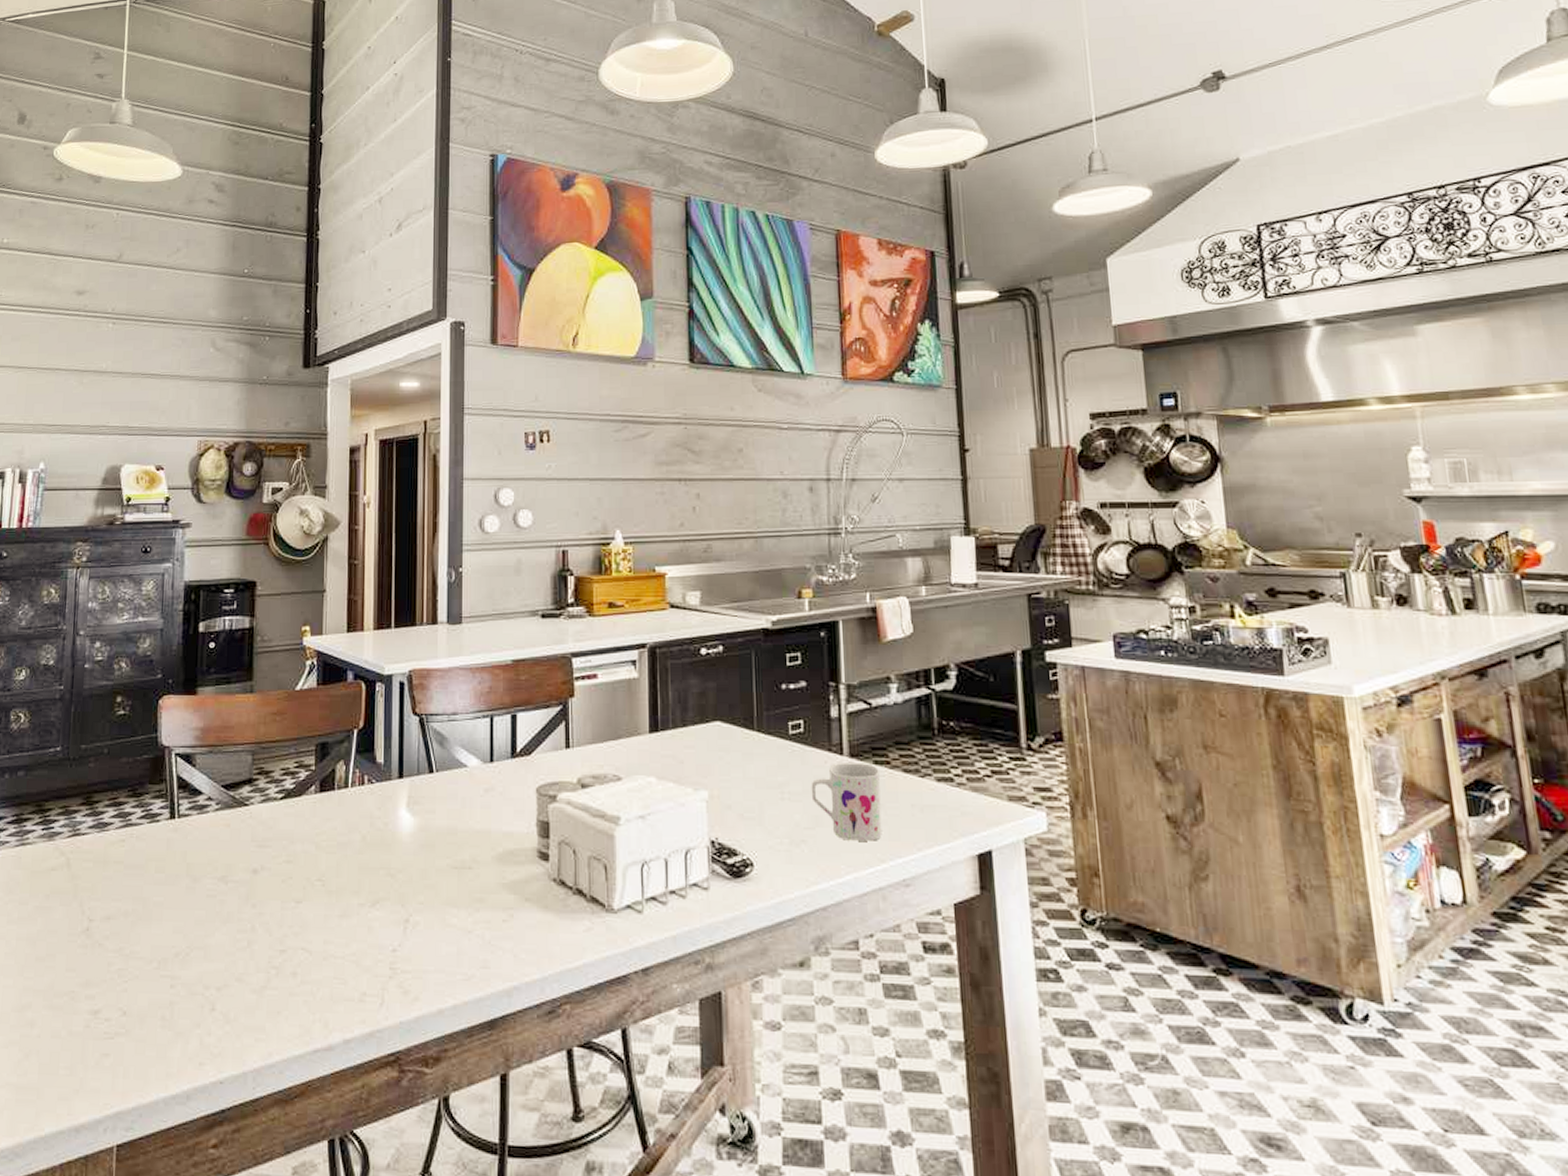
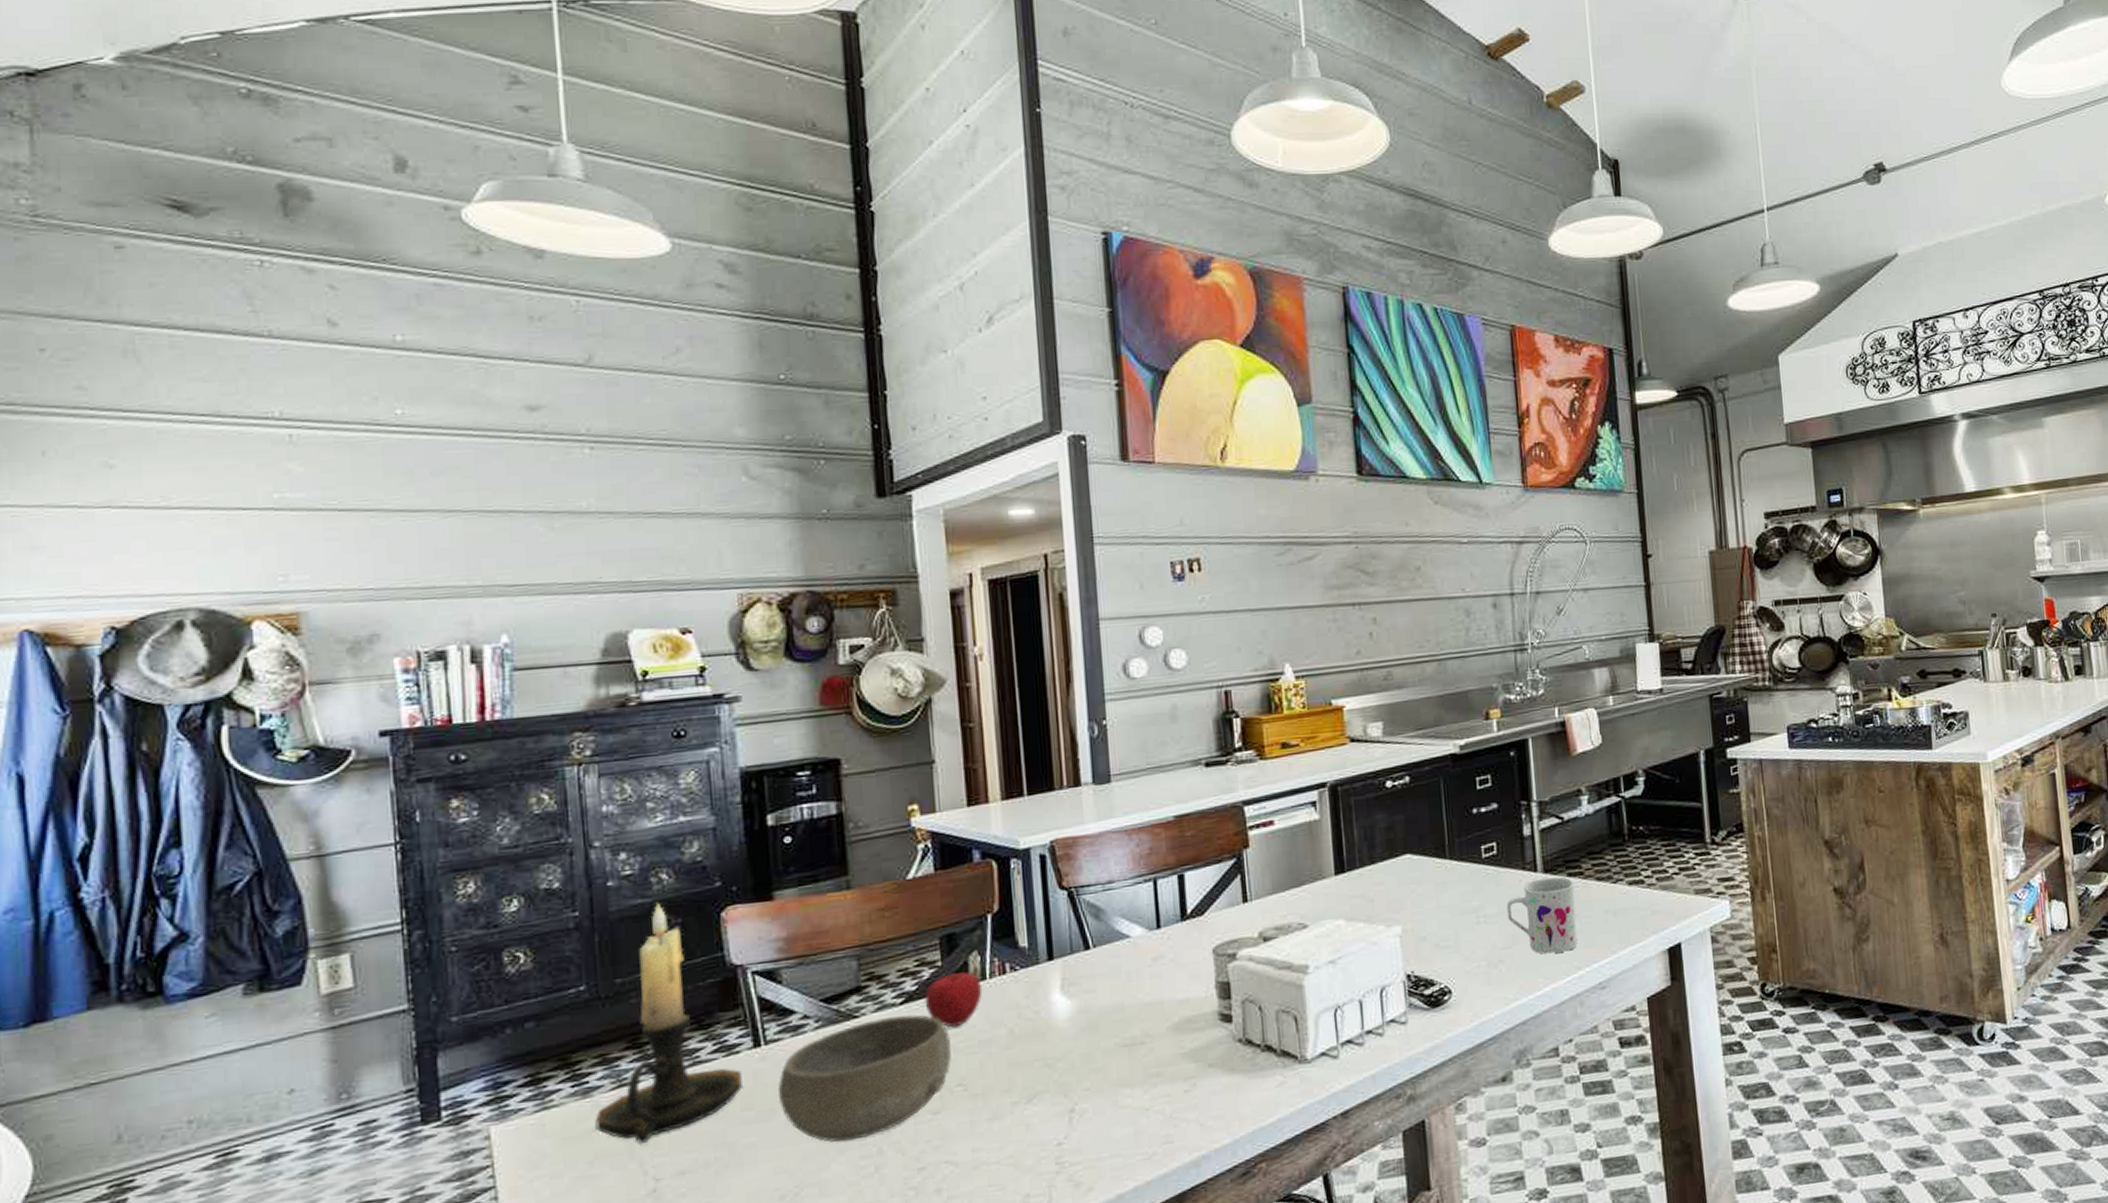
candle holder: none [54,685,160,887] -> present [595,902,744,1144]
bowl: none [182,810,315,915] -> present [778,1014,951,1143]
apple: none [299,778,345,827] -> present [924,972,983,1028]

